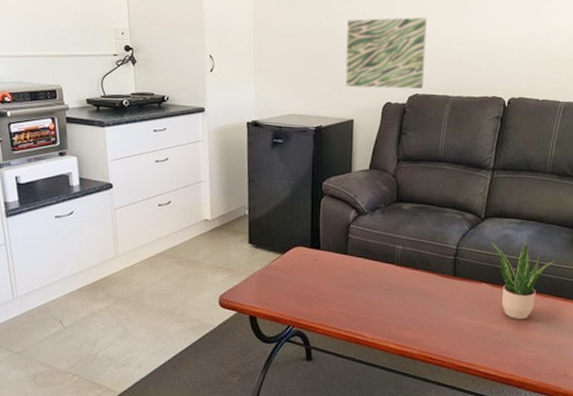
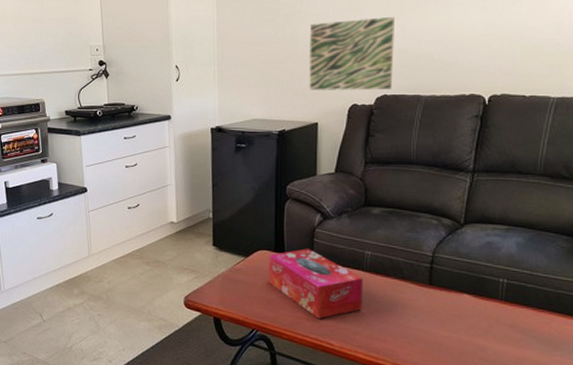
tissue box: none [304,244,394,313] -> present [268,248,363,319]
potted plant: present [491,237,554,320] -> none [473,244,549,336]

